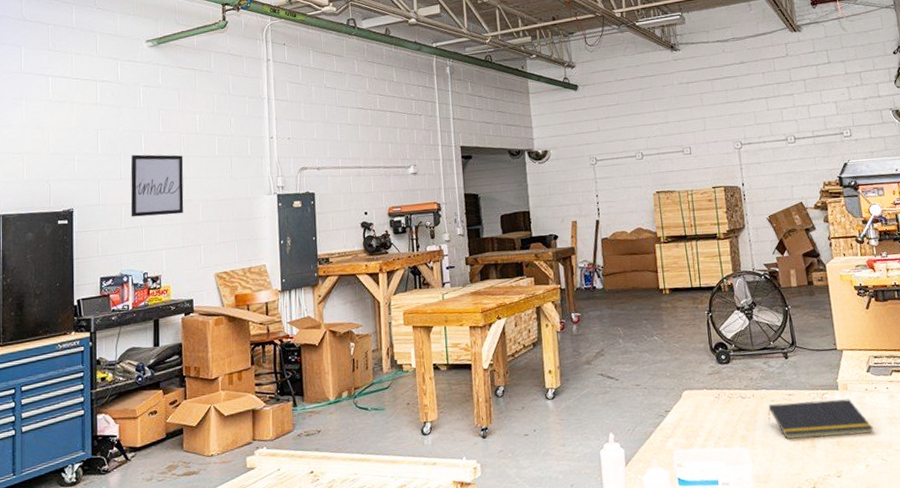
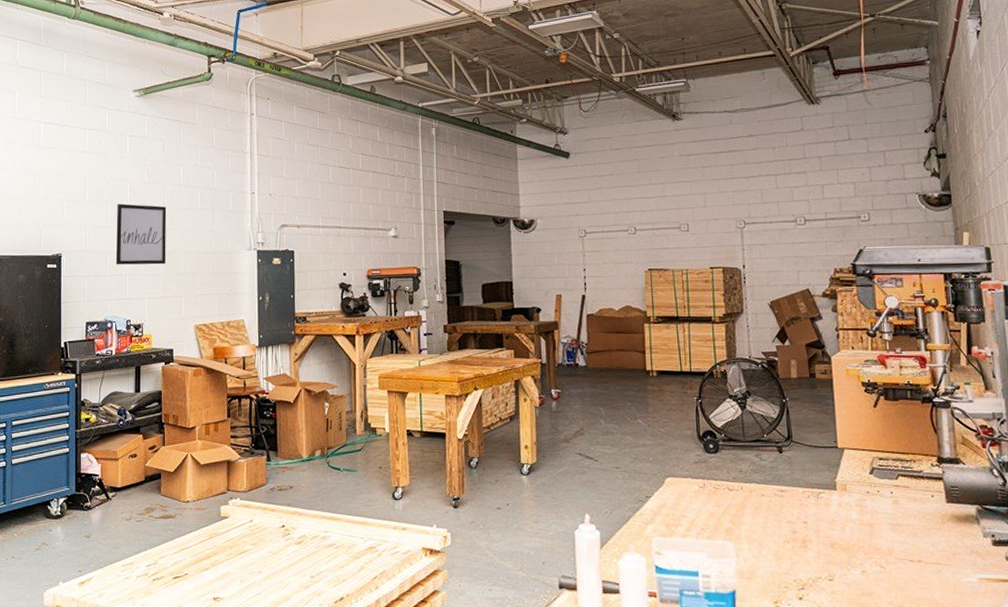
notepad: present [768,398,874,441] -> none [756,498,873,539]

